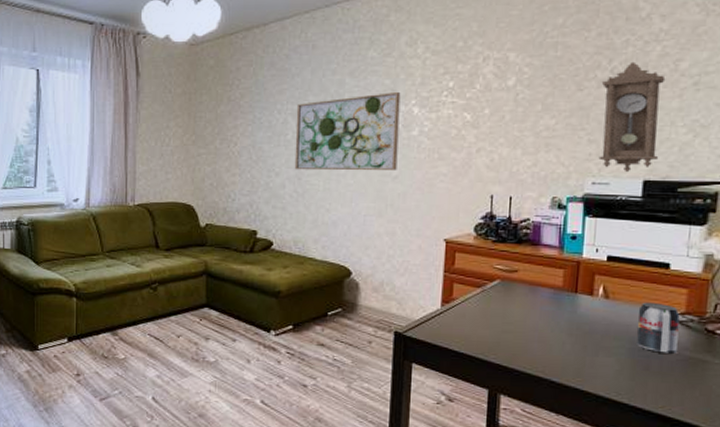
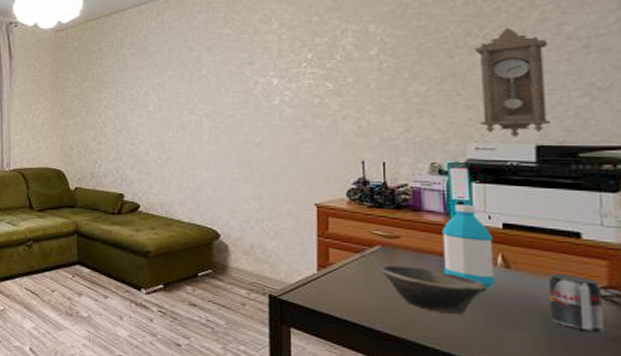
wall art: present [294,91,401,171] -> none [156,64,260,138]
bowl: none [497,298,588,344] -> present [379,265,487,315]
water bottle: none [552,238,598,319] -> present [442,204,495,289]

